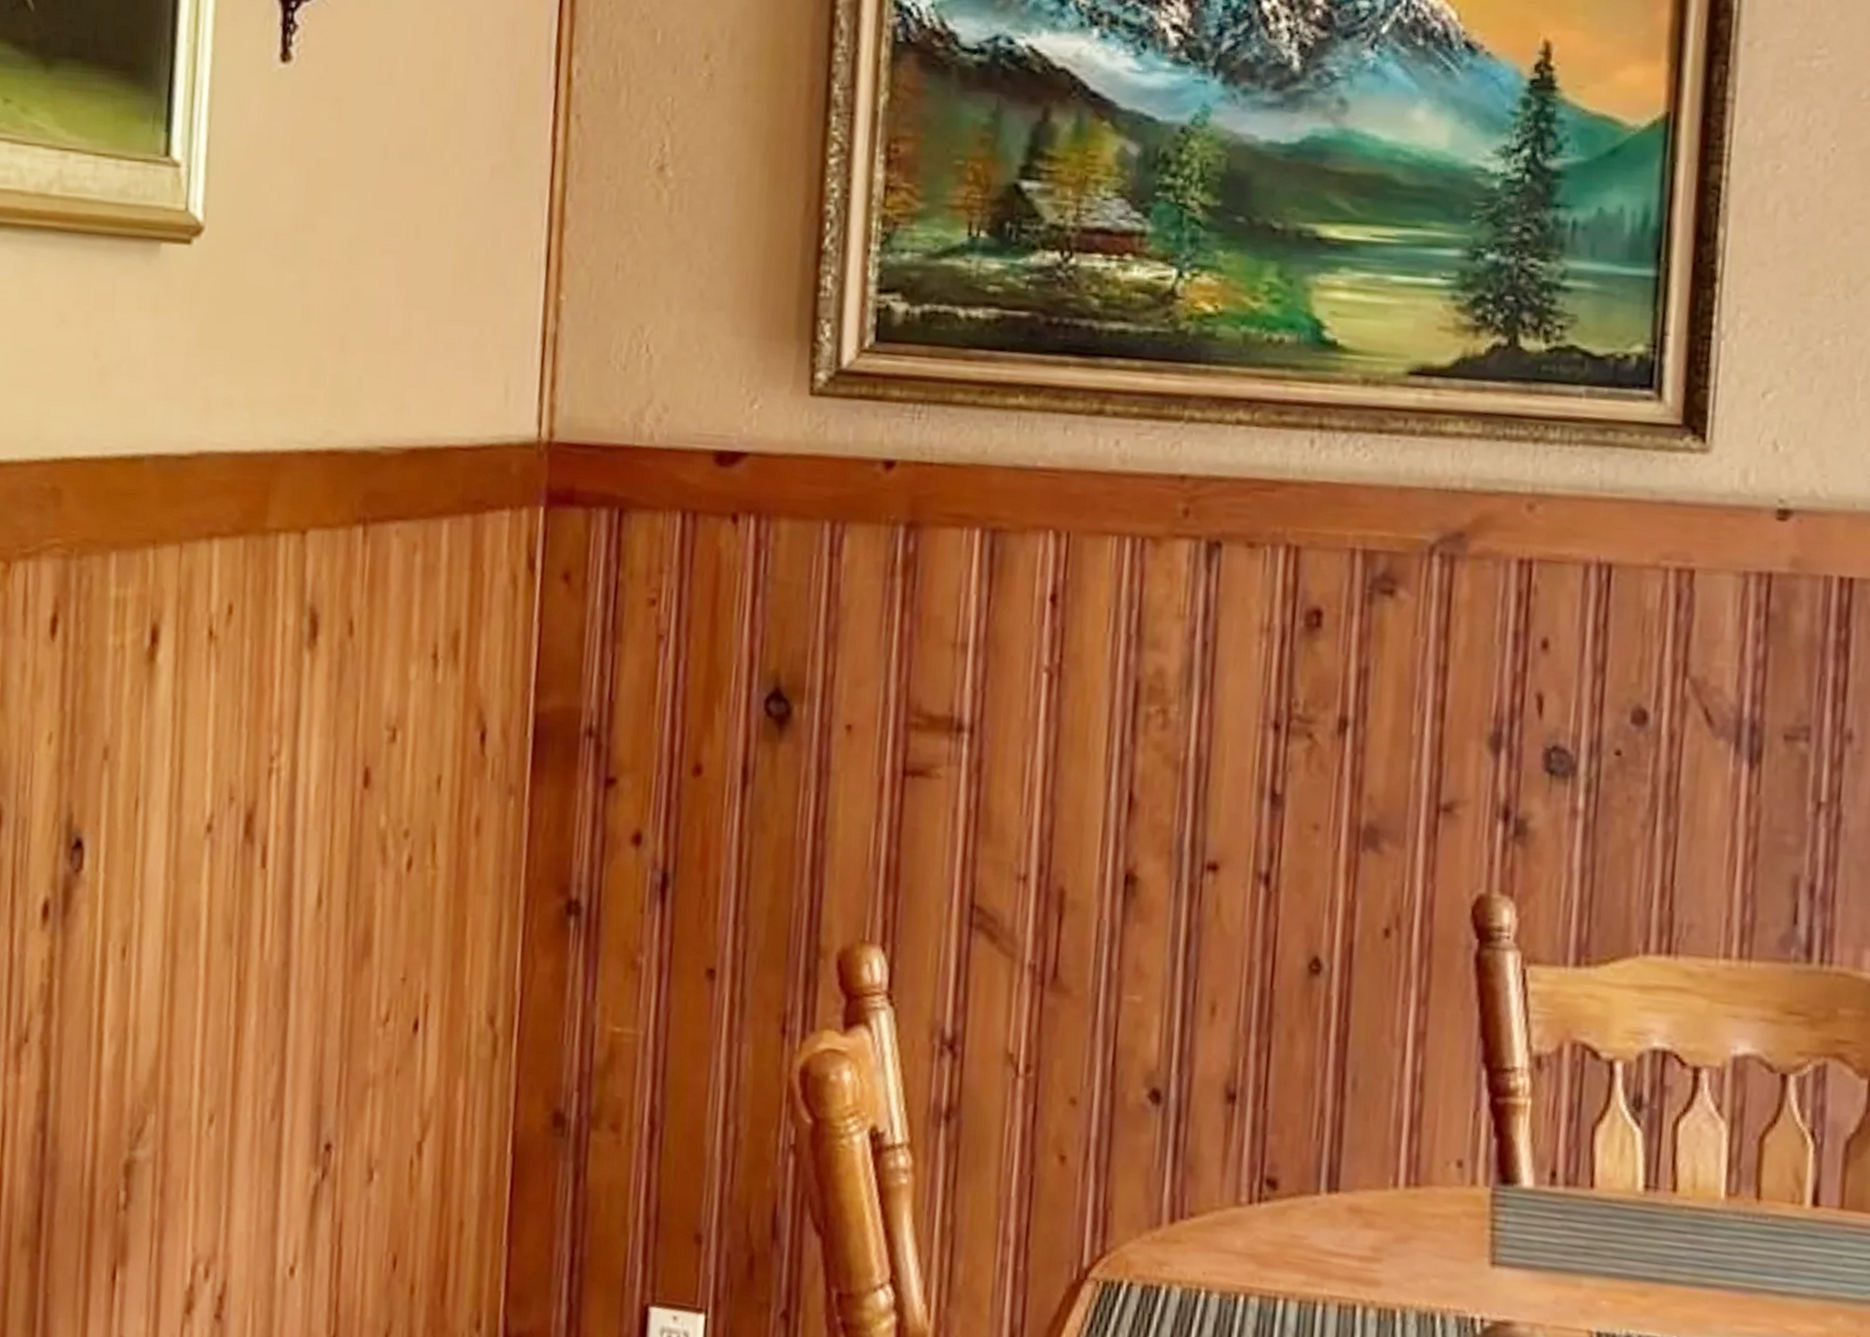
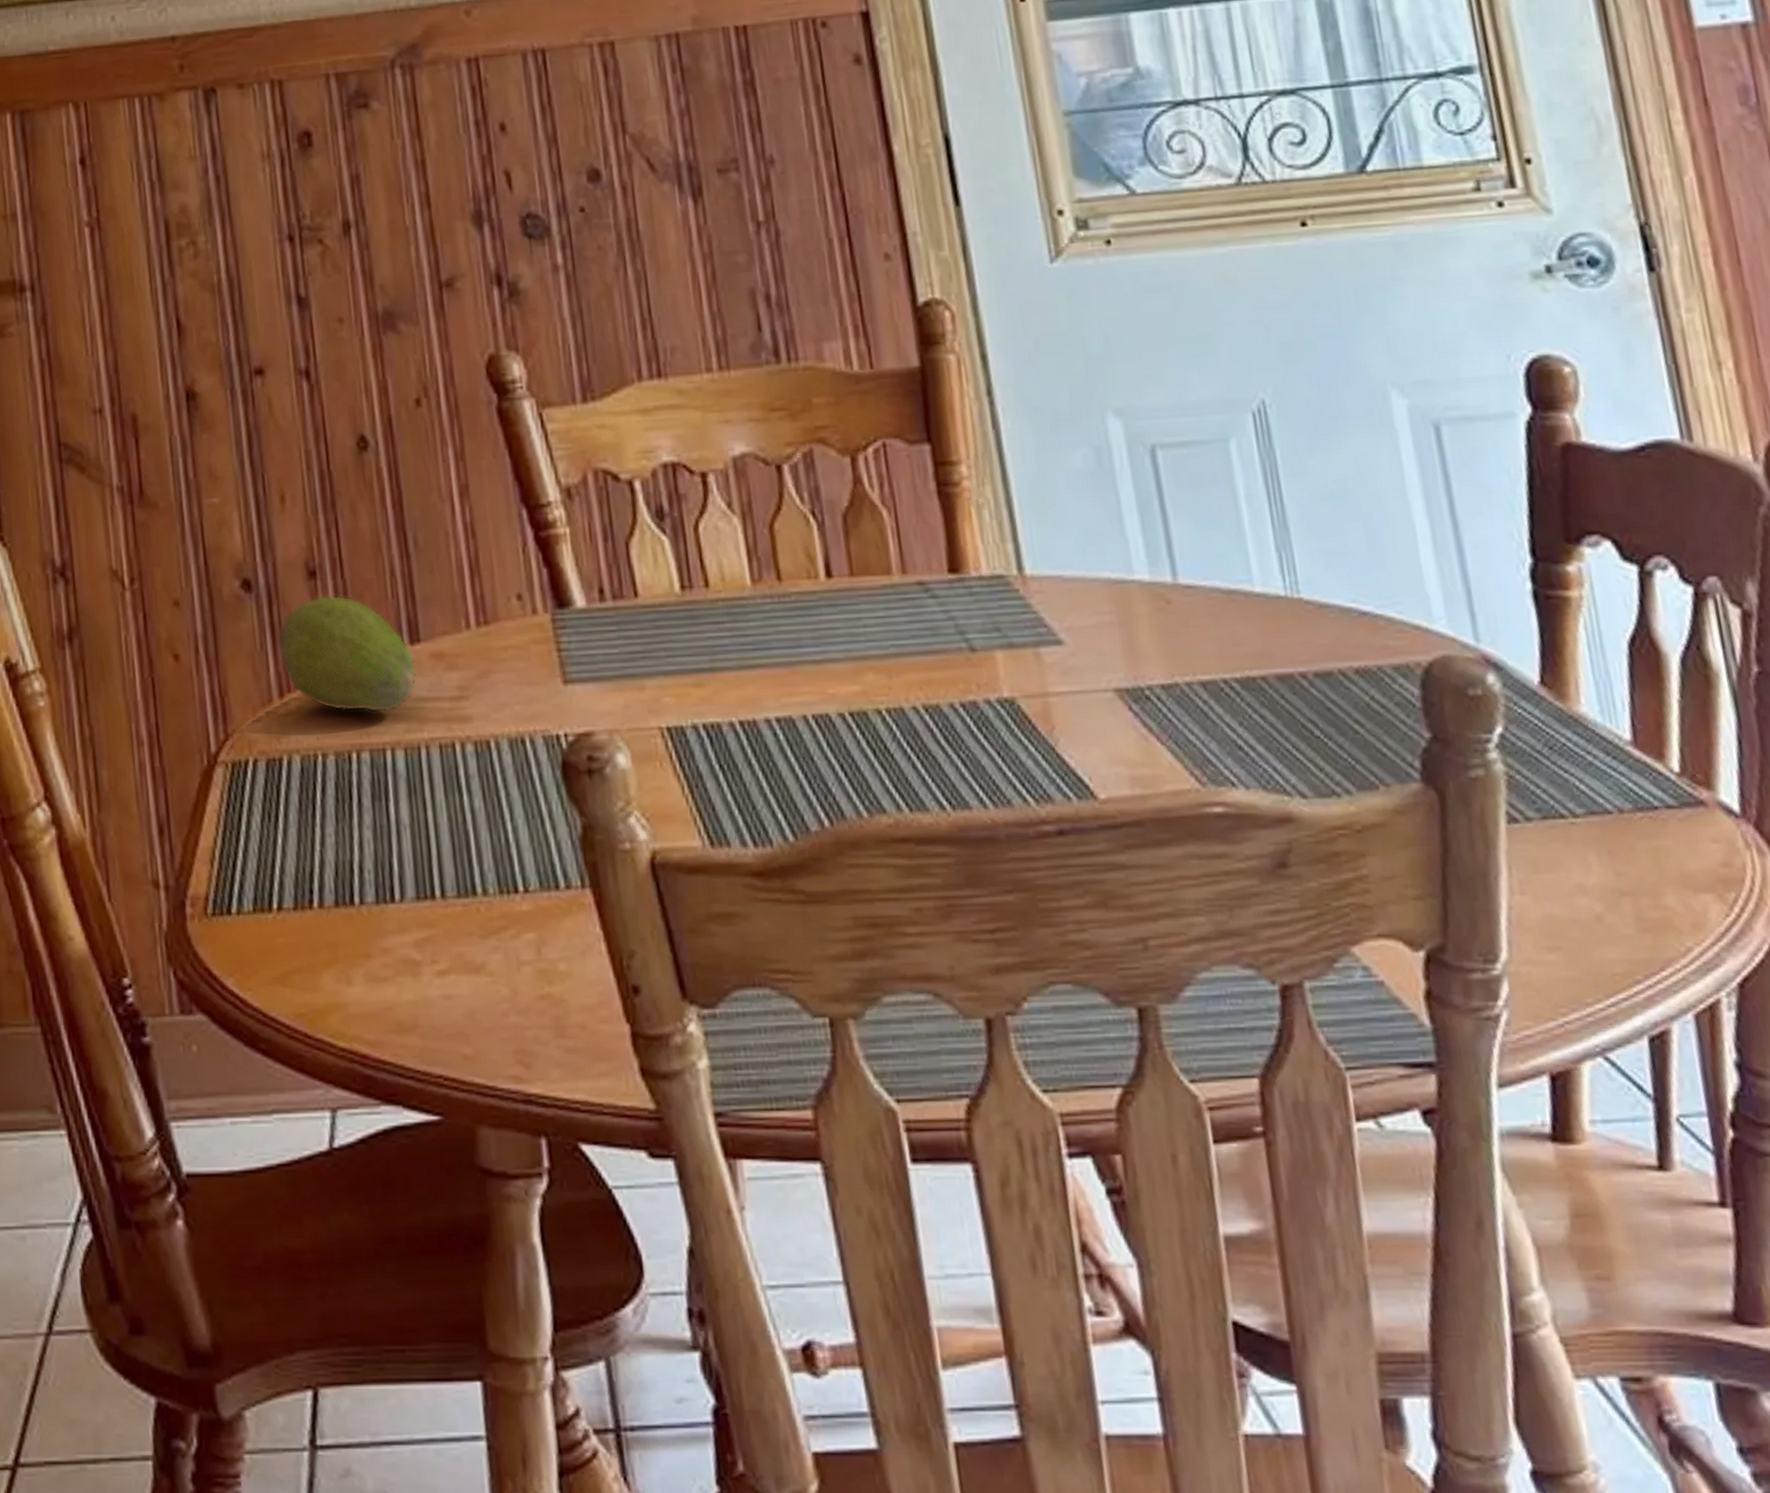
fruit: none [1177,1122,1328,1261] -> present [277,595,417,713]

